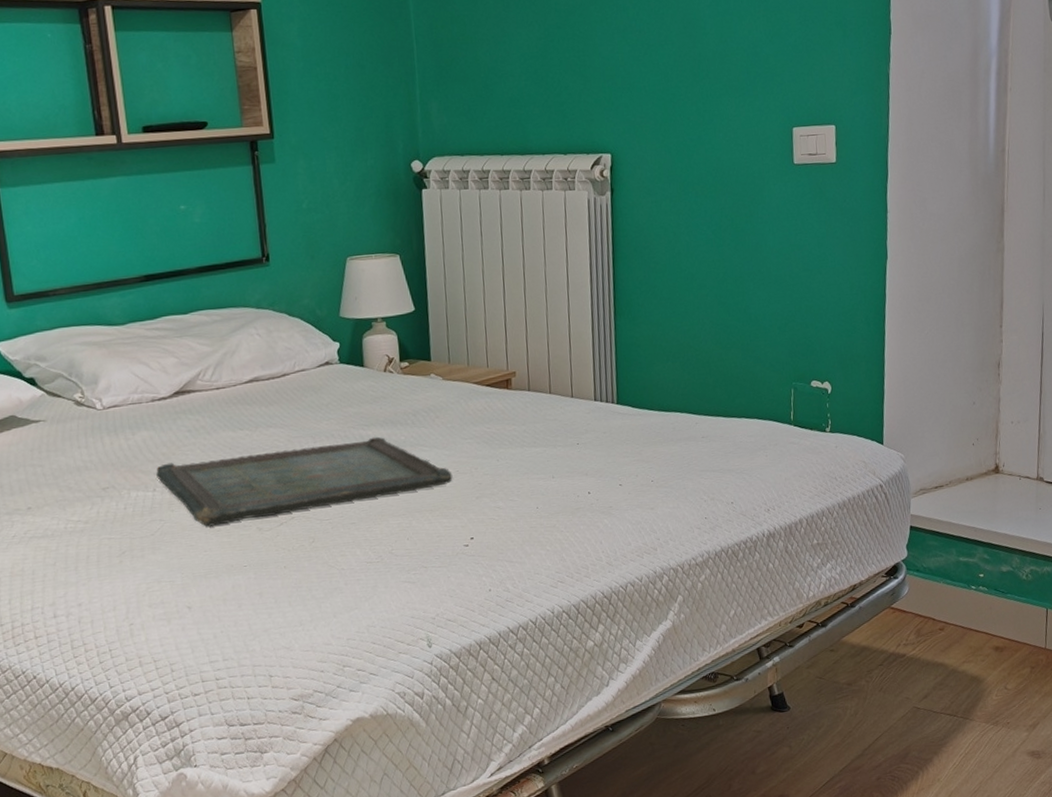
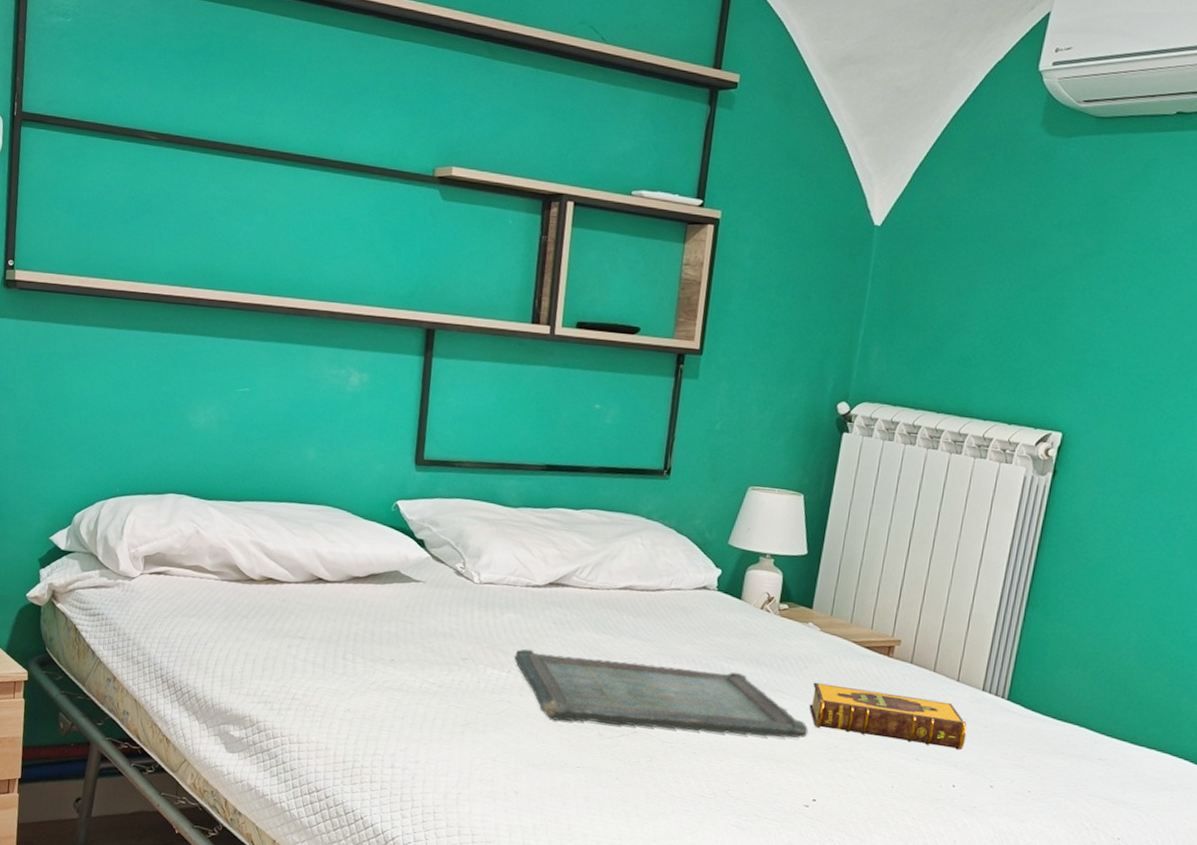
hardback book: none [447,418,591,470] -> present [809,682,968,751]

